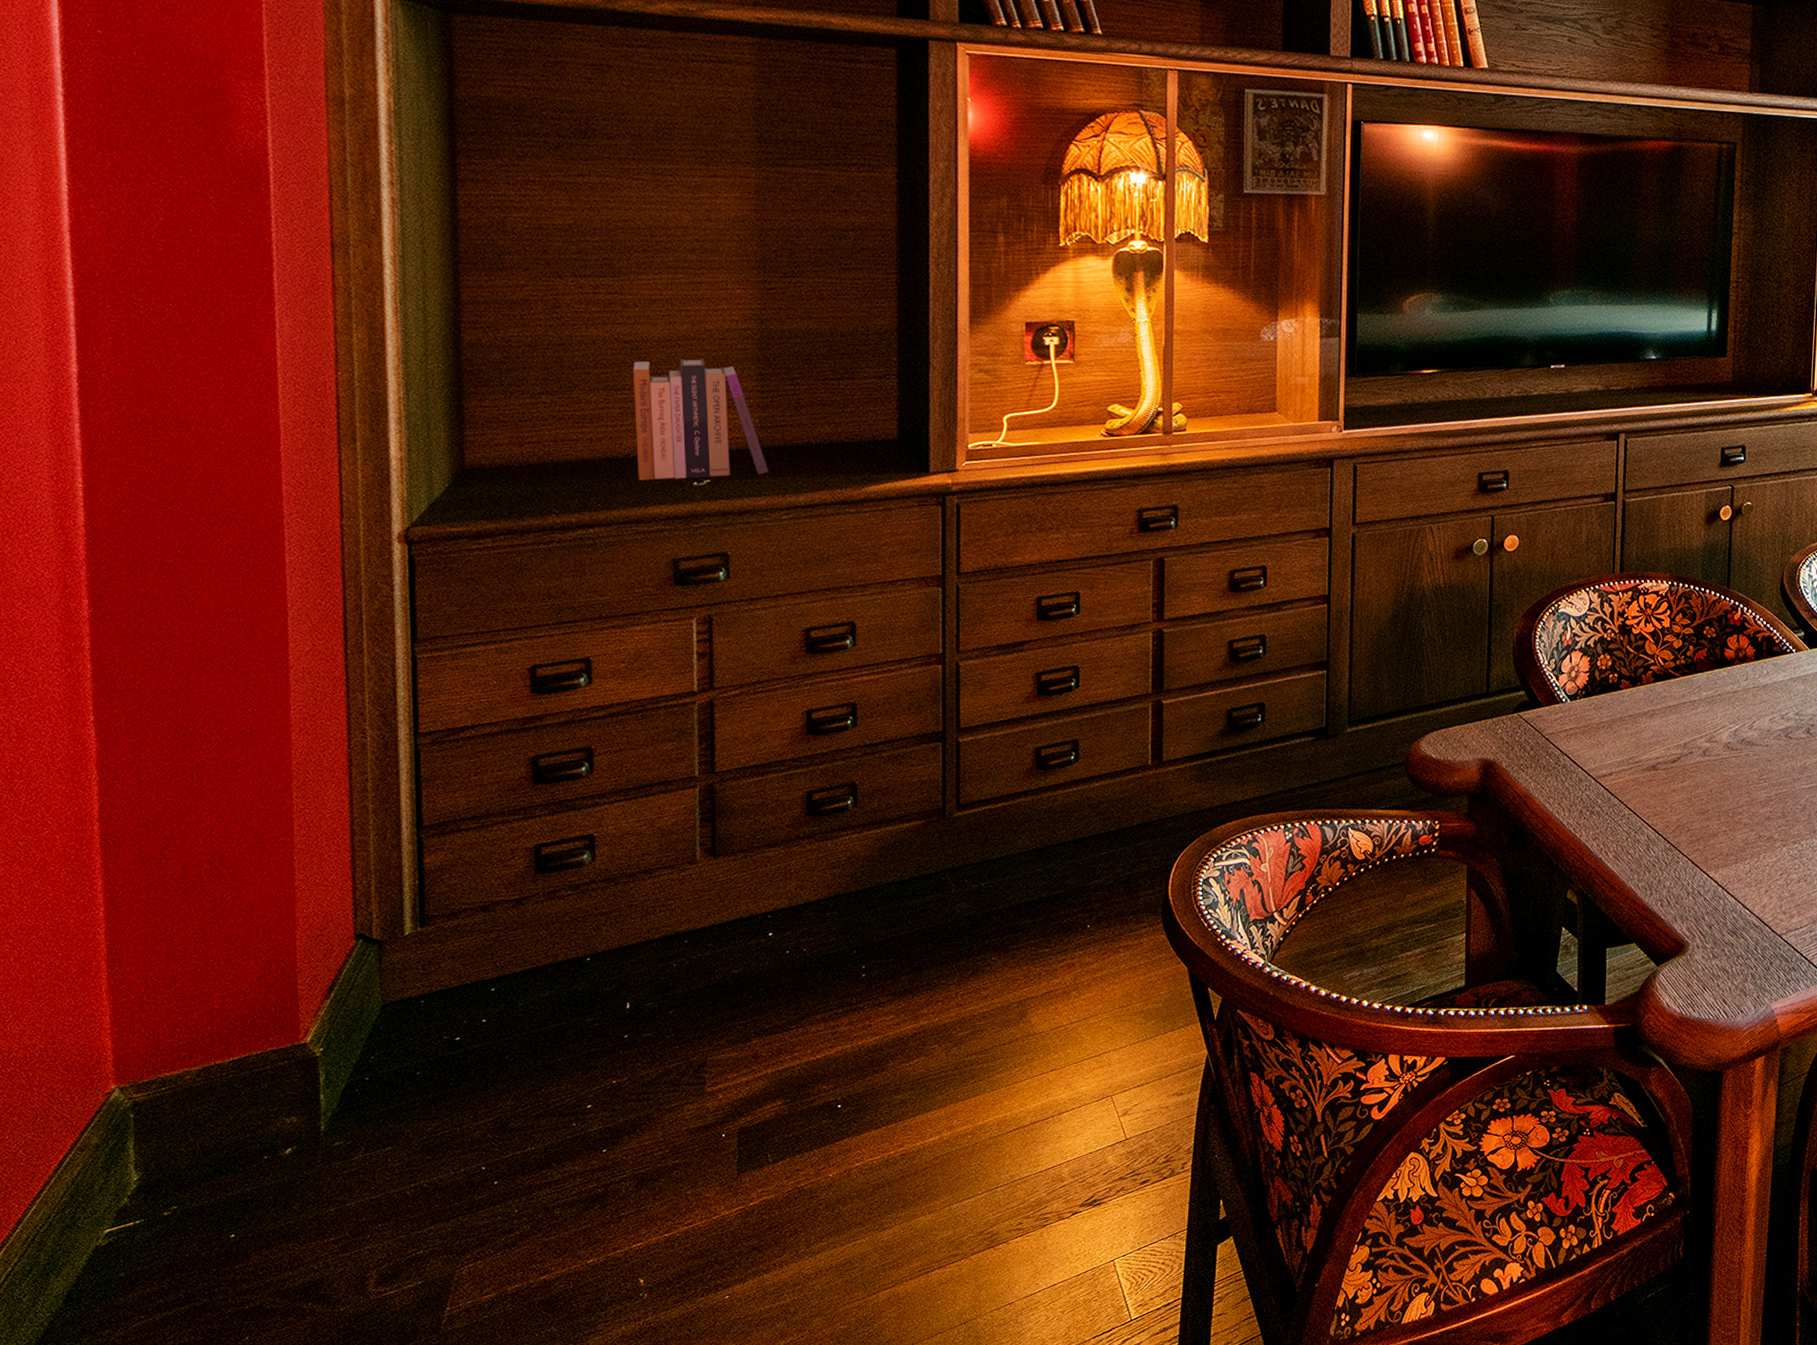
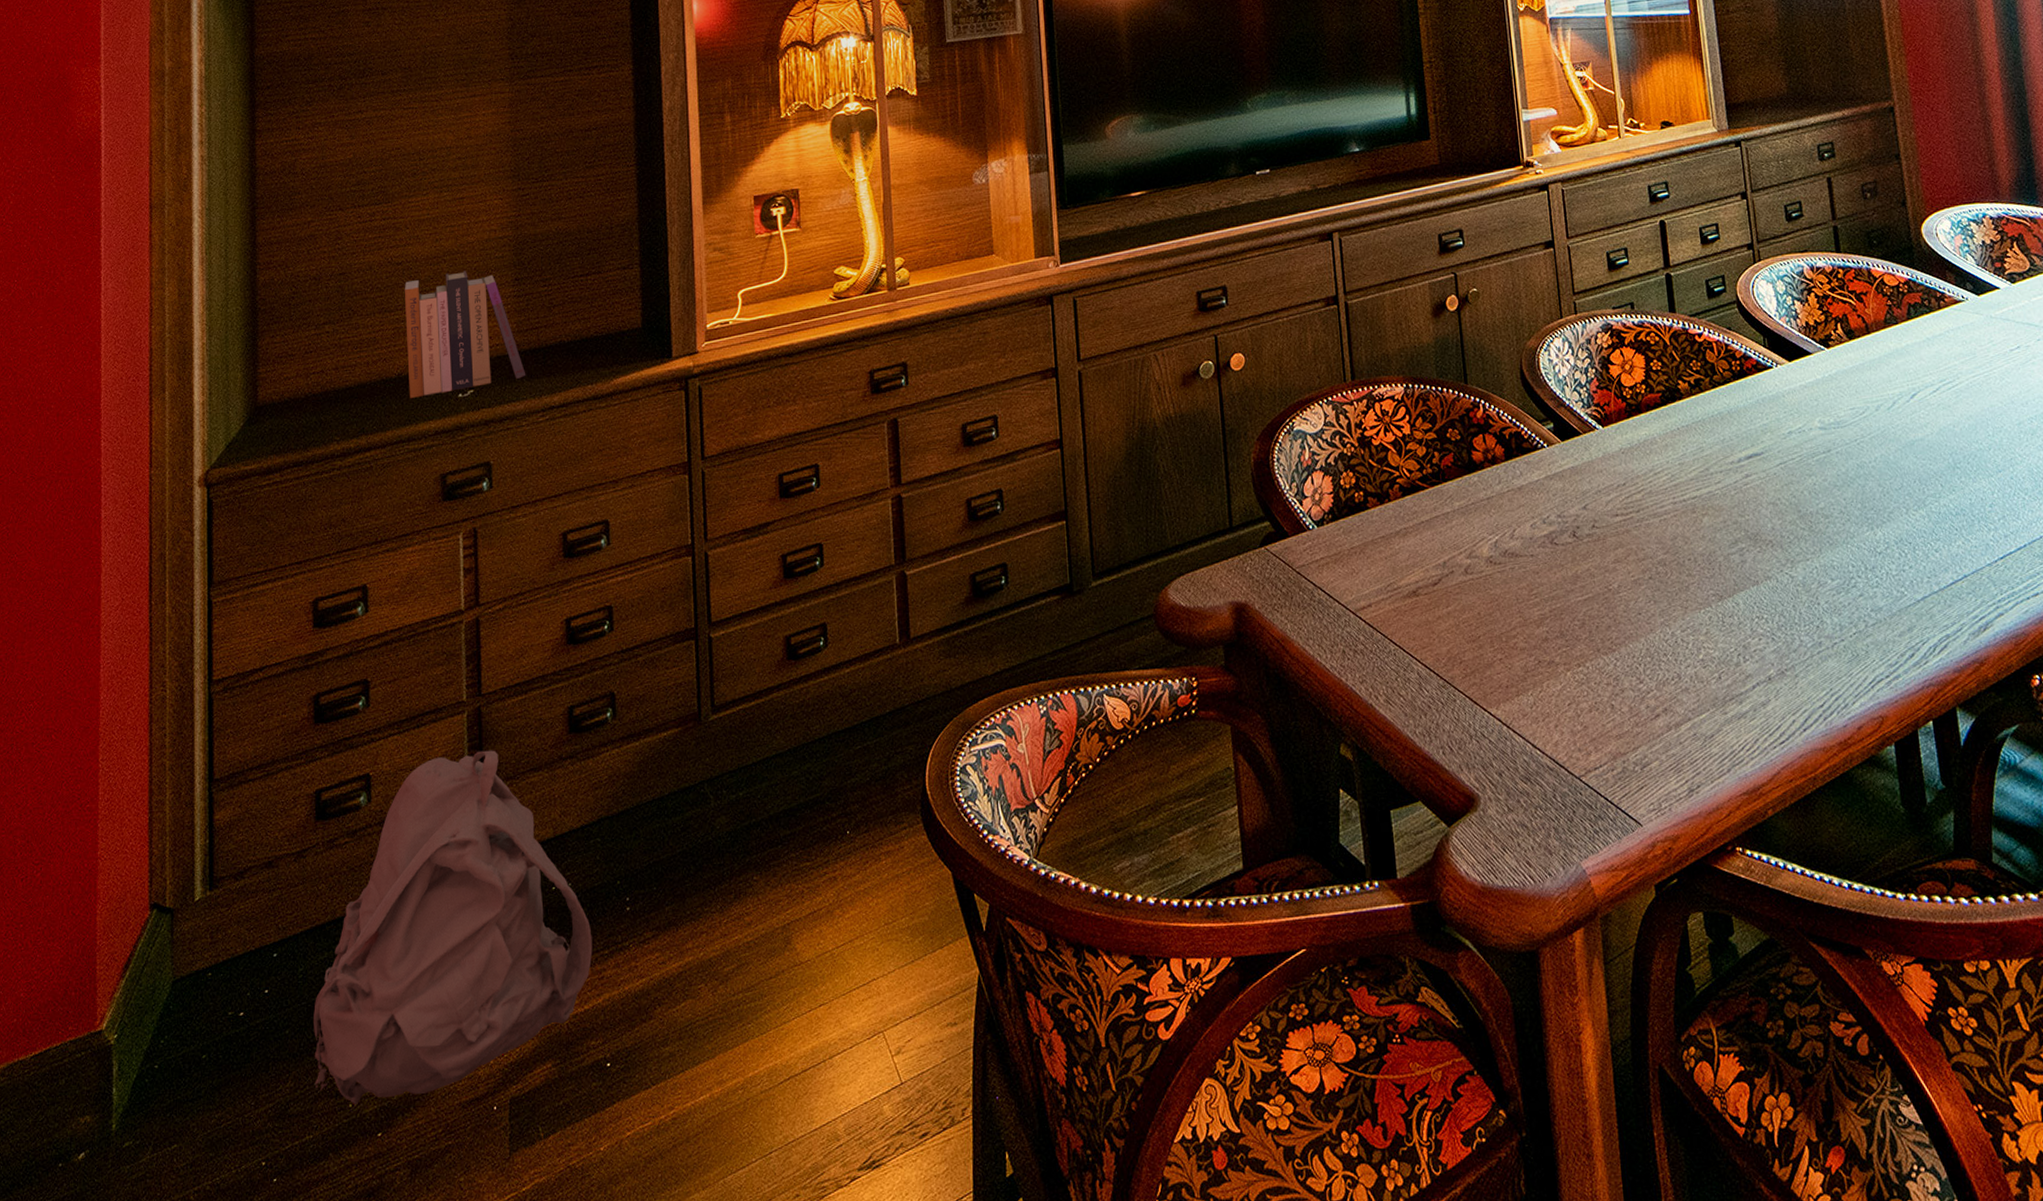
backpack: none [535,823,826,1125] -> present [314,750,593,1106]

